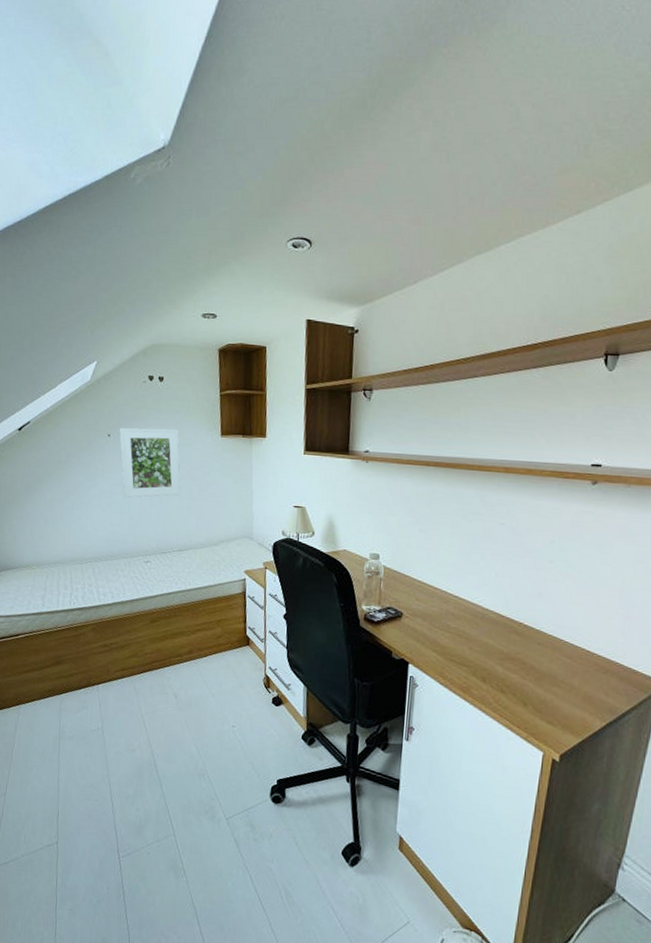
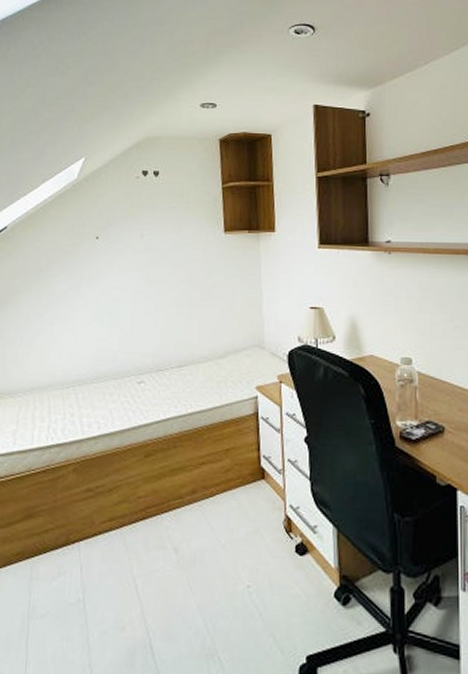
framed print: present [119,427,181,499] -> none [108,227,180,309]

